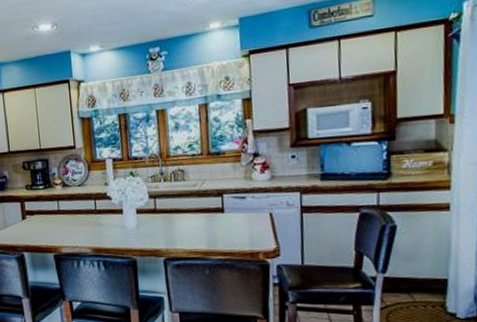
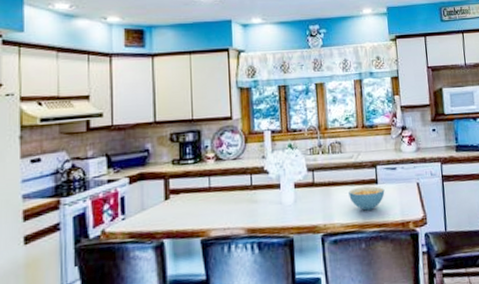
cereal bowl: none [192,215,232,239] -> present [349,186,385,211]

